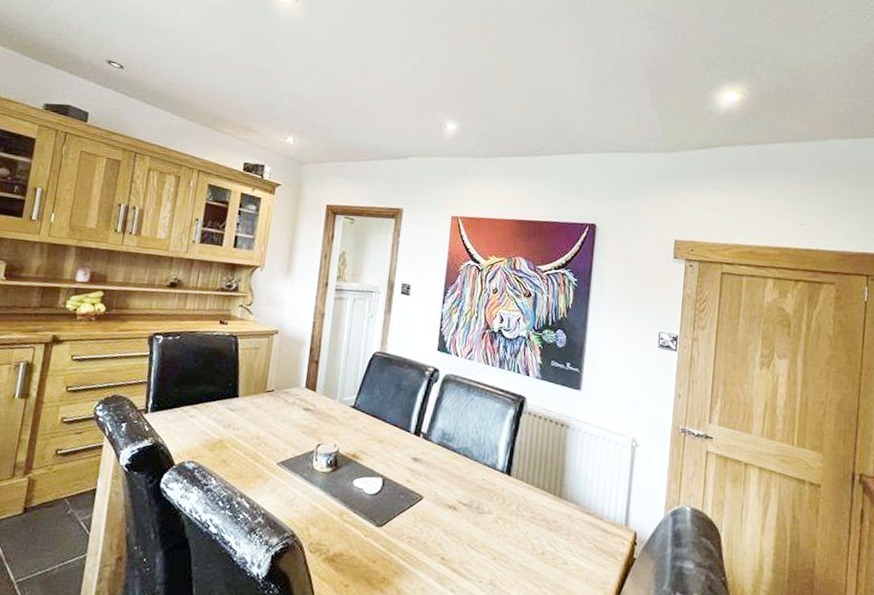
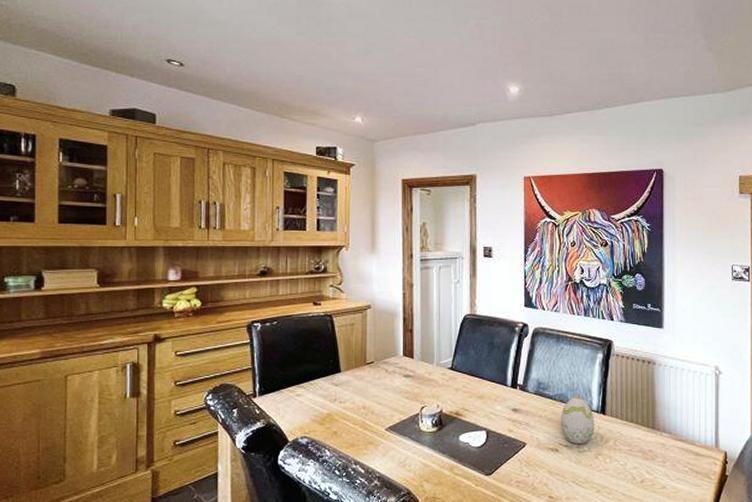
decorative egg: none [461,453,499,505] -> present [560,397,595,445]

